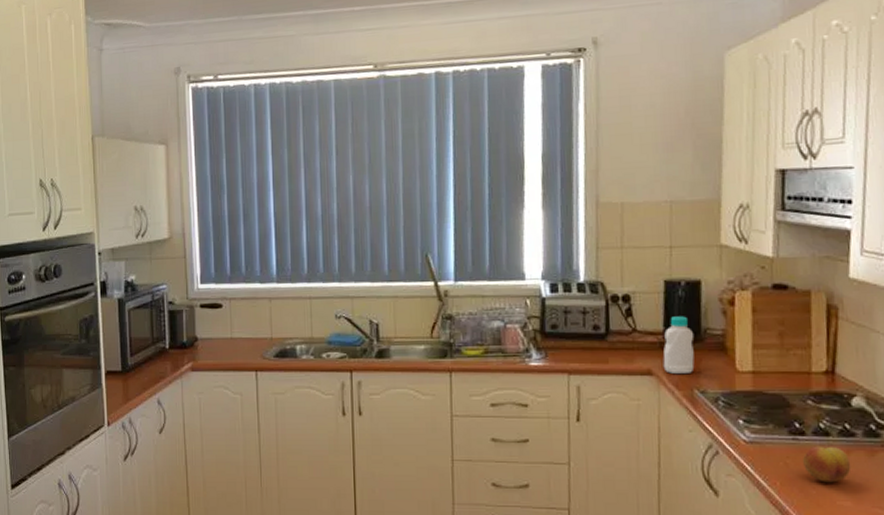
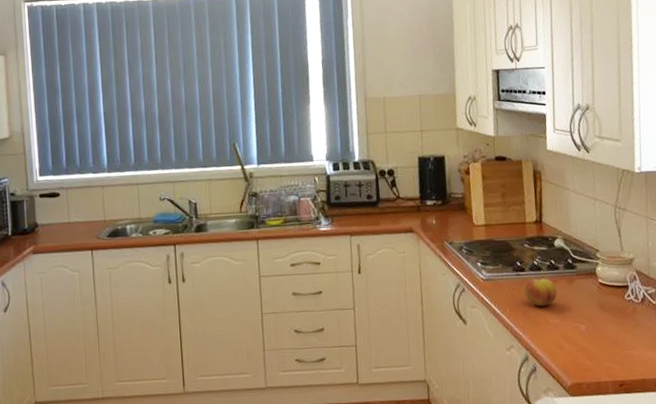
bottle: present [663,316,695,374] -> none [420,184,444,230]

